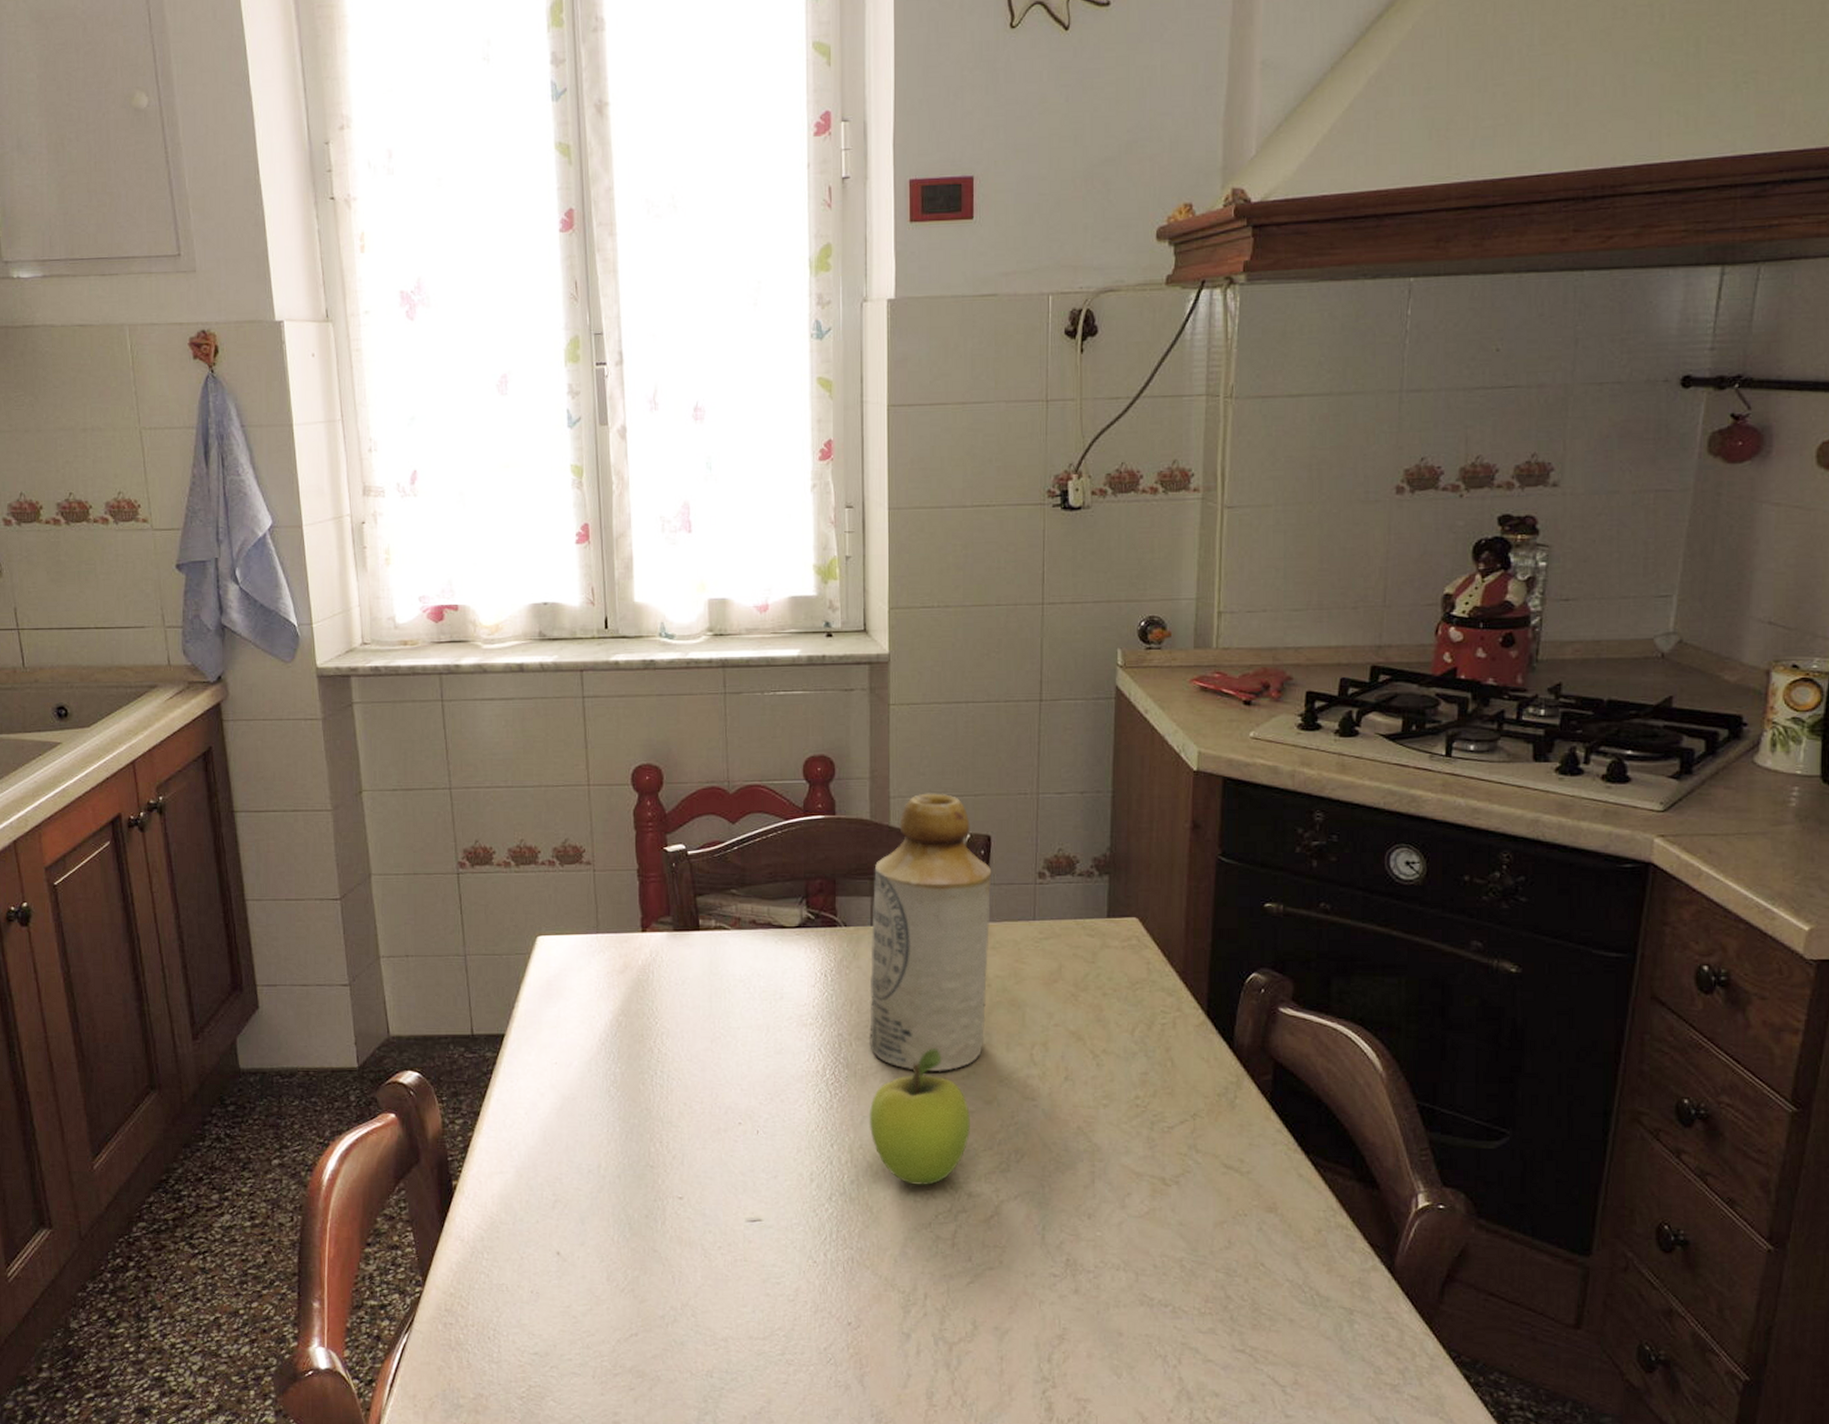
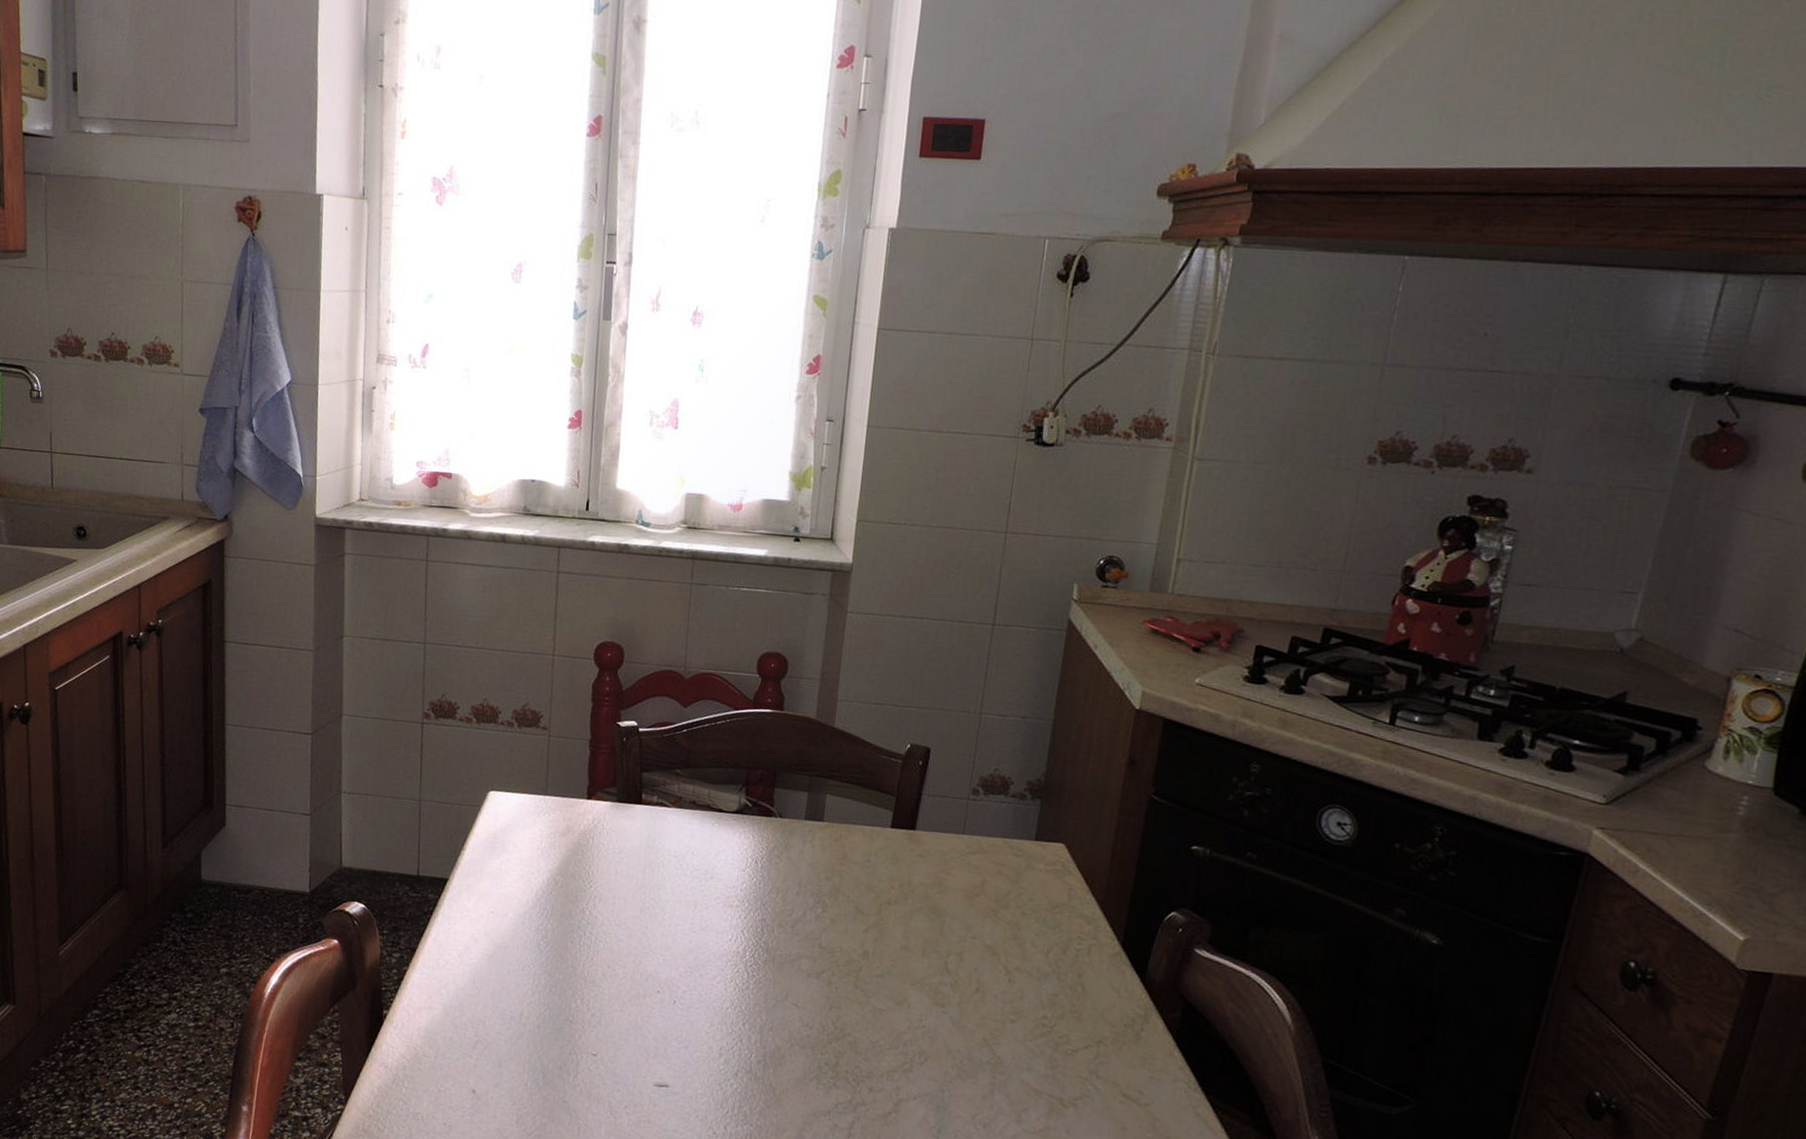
bottle: present [869,793,992,1071] -> none [791,700,928,968]
fruit: present [870,1048,970,1185] -> none [782,944,880,1075]

